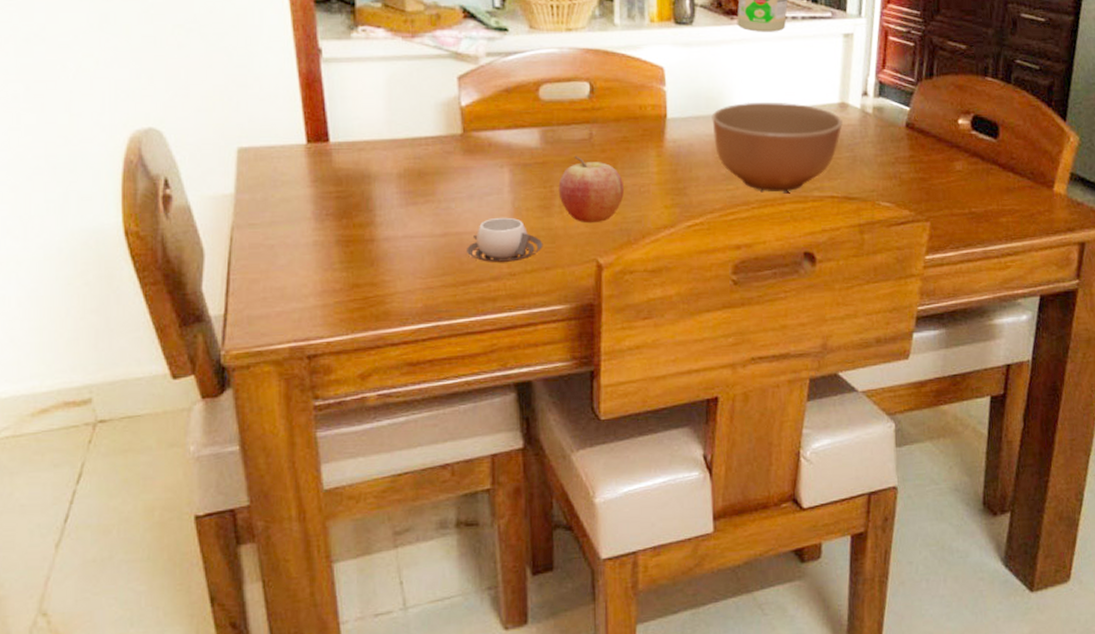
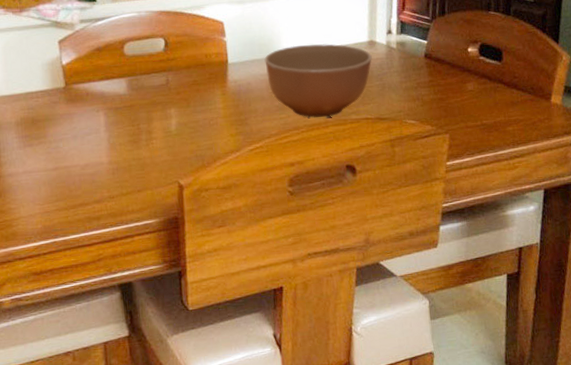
cup: present [467,217,543,263] -> none [74,151,135,189]
fruit: present [558,155,625,224] -> none [144,98,198,153]

